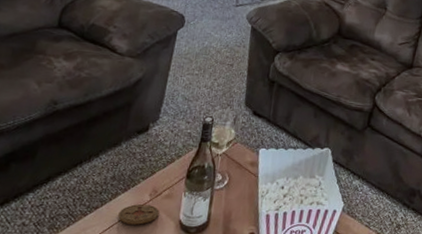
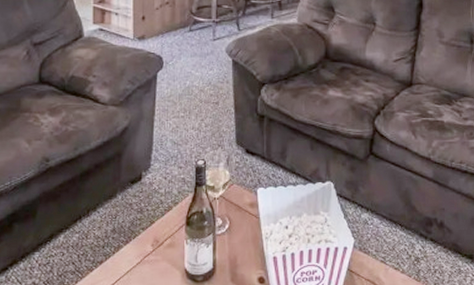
coaster: present [118,203,160,225] -> none [123,254,164,277]

